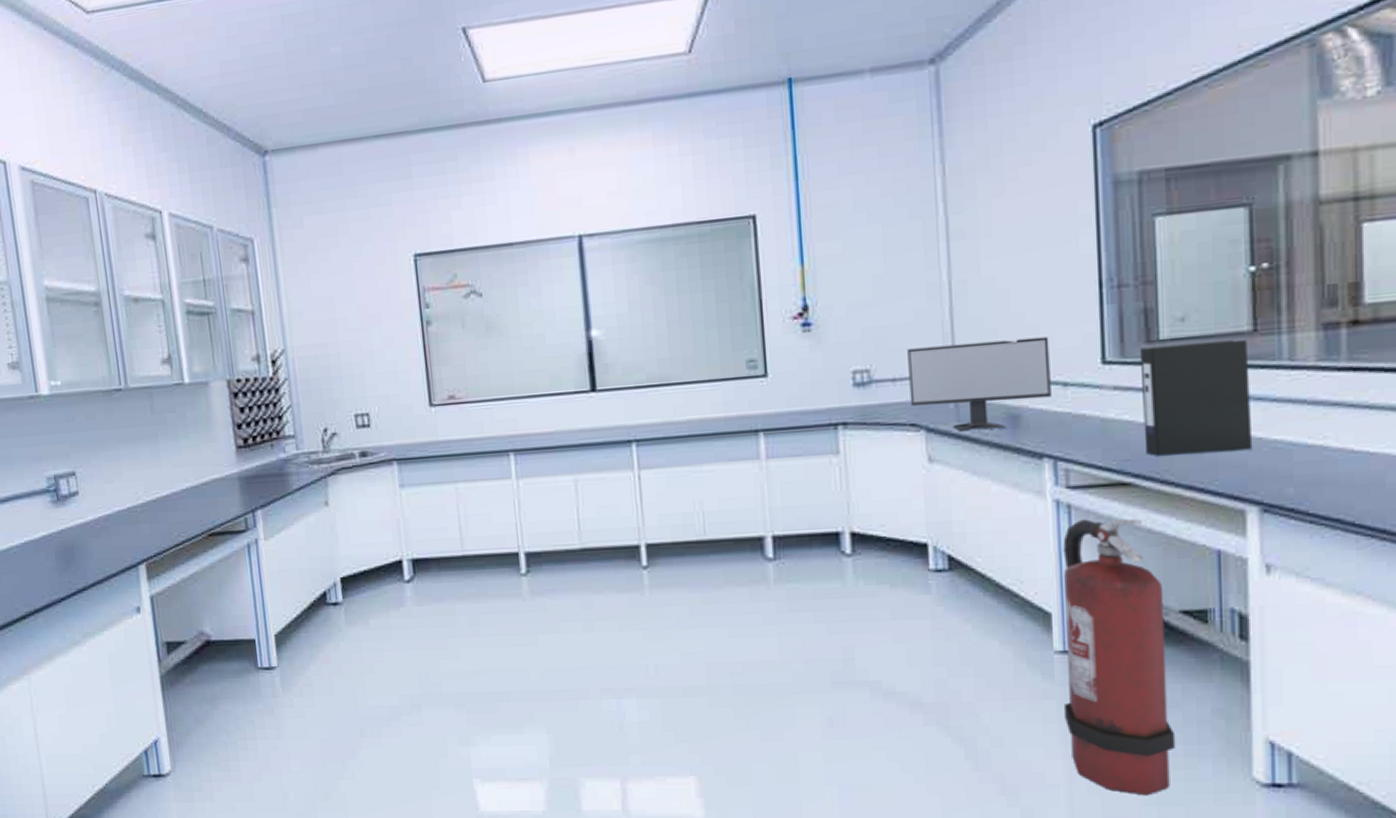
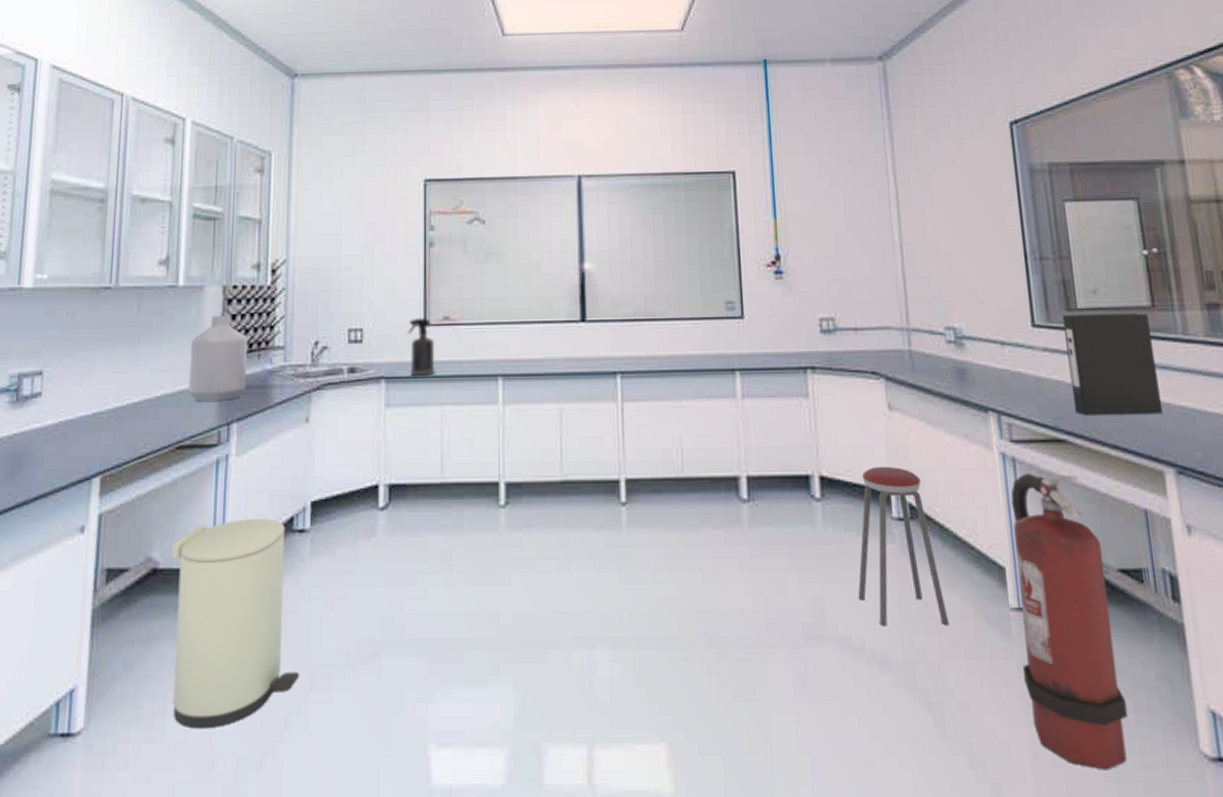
bottle: none [205,409,265,493] -> present [188,316,248,403]
pedal bin: none [219,594,350,770] -> present [171,519,299,729]
spray bottle: none [413,398,446,457] -> present [407,317,435,377]
music stool: none [889,519,987,672] -> present [858,466,949,627]
computer monitor: present [907,336,1051,431] -> none [867,299,992,381]

